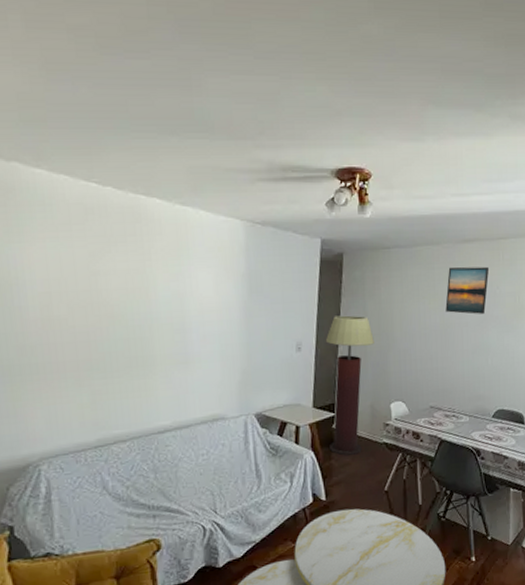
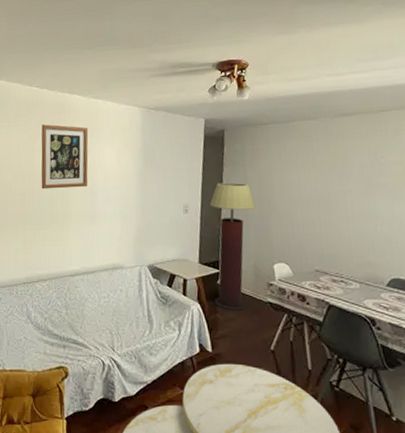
wall art: none [107,237,177,326] -> present [41,124,89,190]
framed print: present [445,266,490,314] -> none [326,137,372,182]

